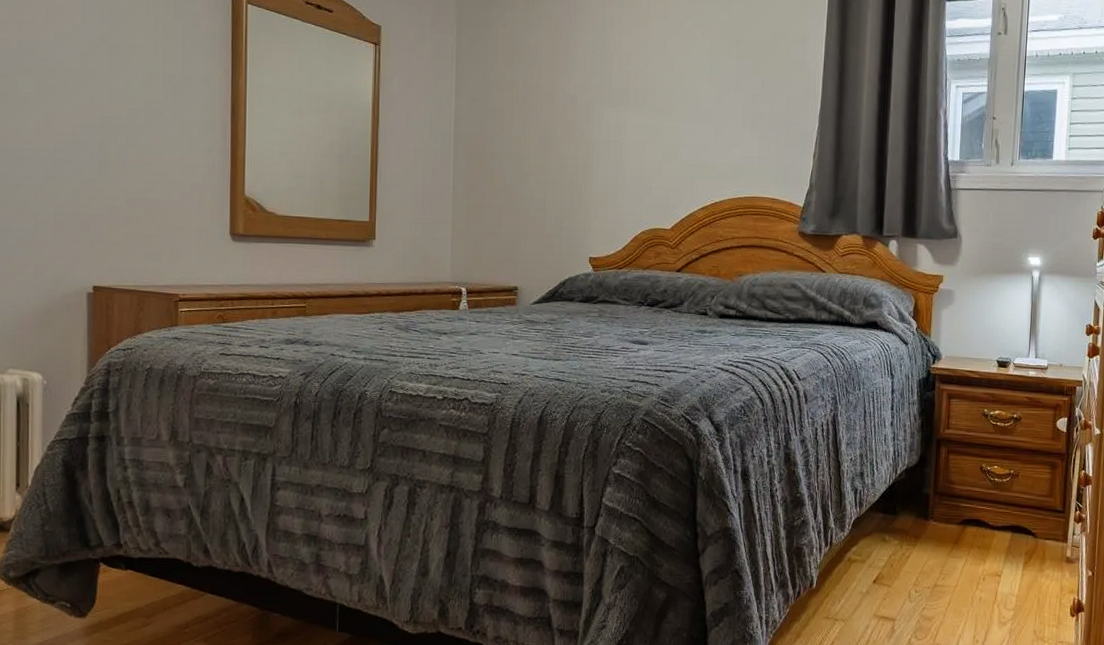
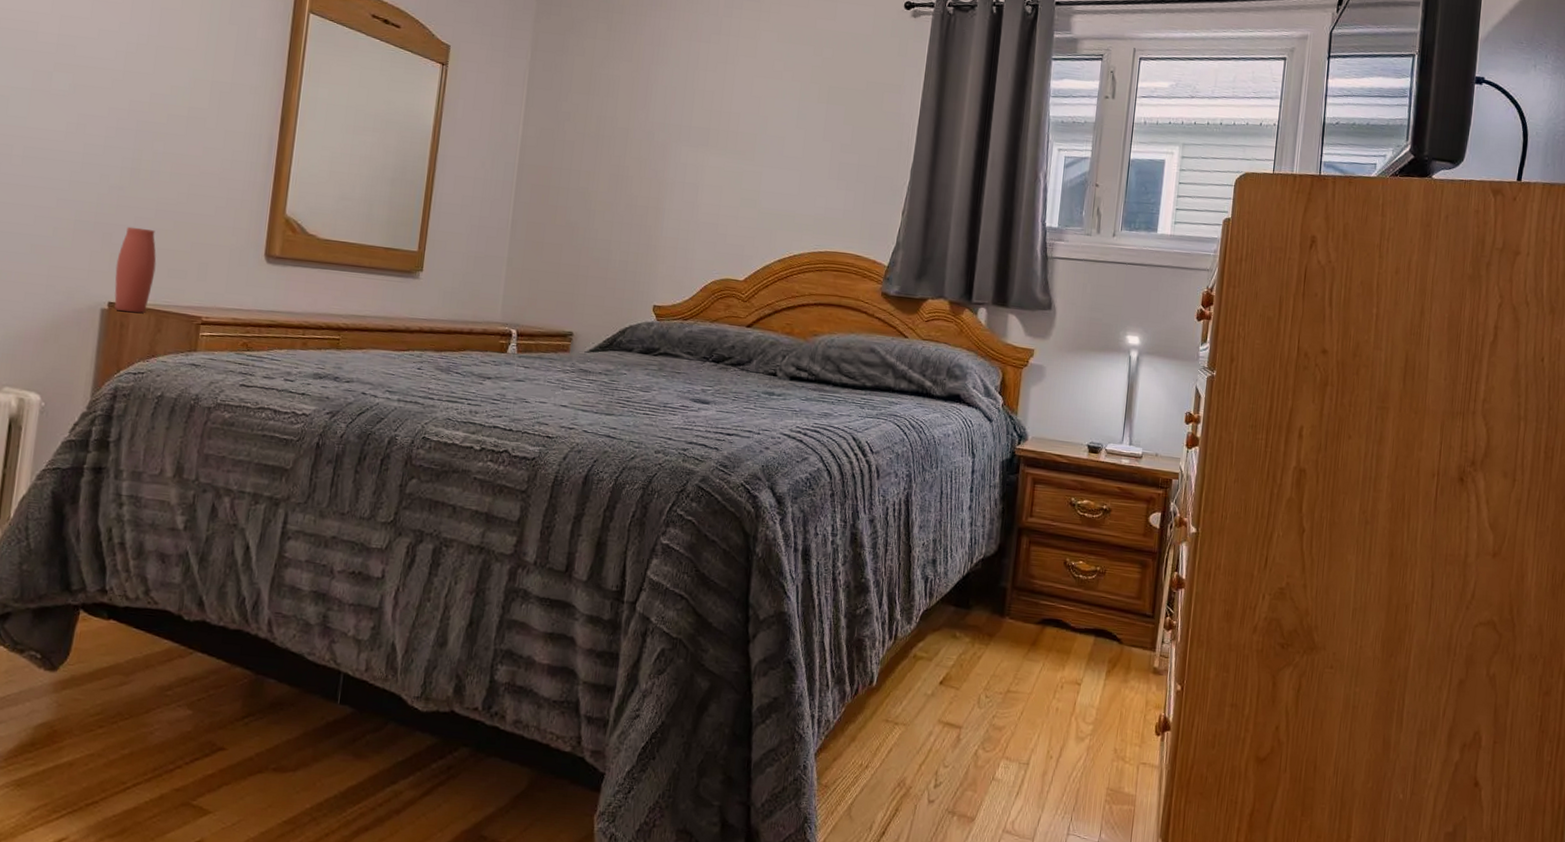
vase: none [96,215,132,295] -> present [114,226,157,313]

